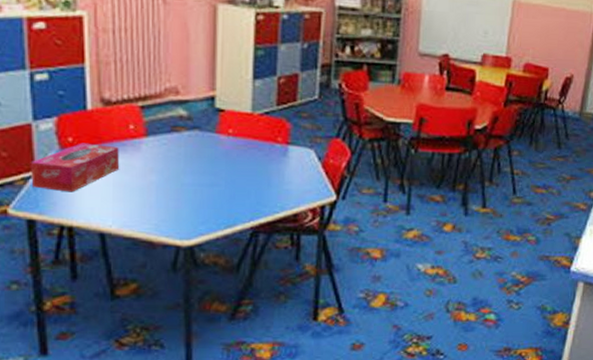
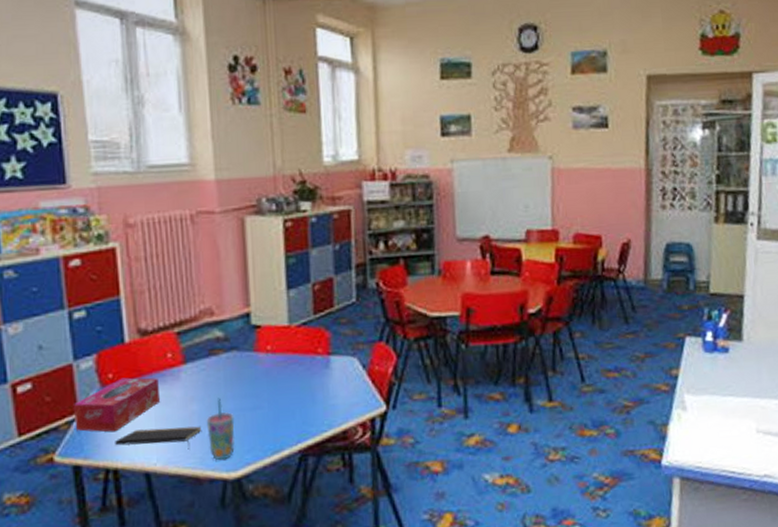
notepad: none [71,193,158,216] -> present [115,426,201,450]
cup: none [164,172,192,228] -> present [206,398,235,460]

